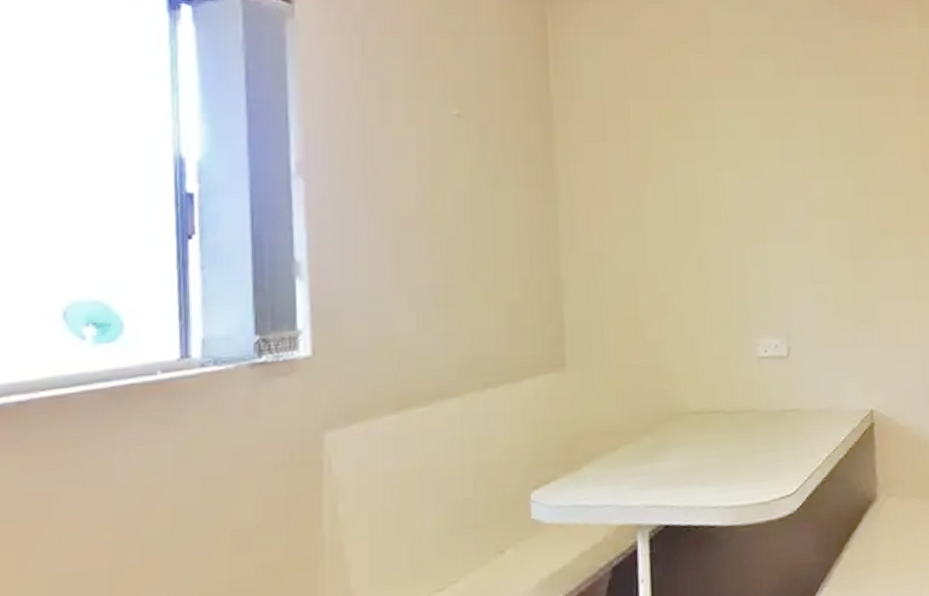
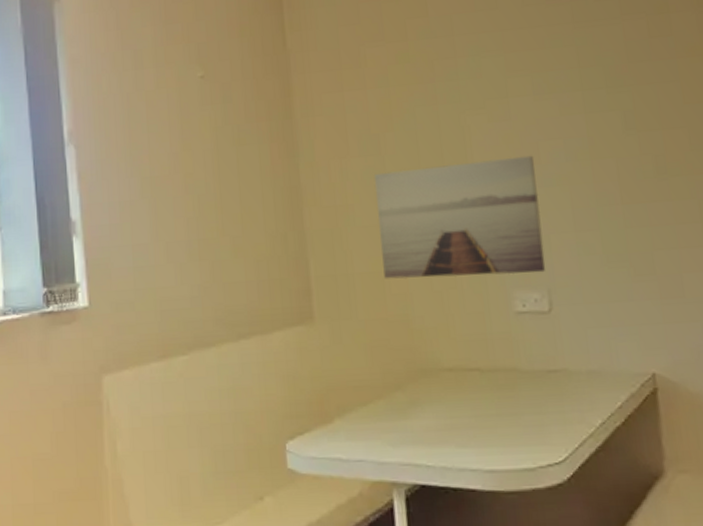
wall art: none [633,213,786,327] -> present [375,155,546,279]

